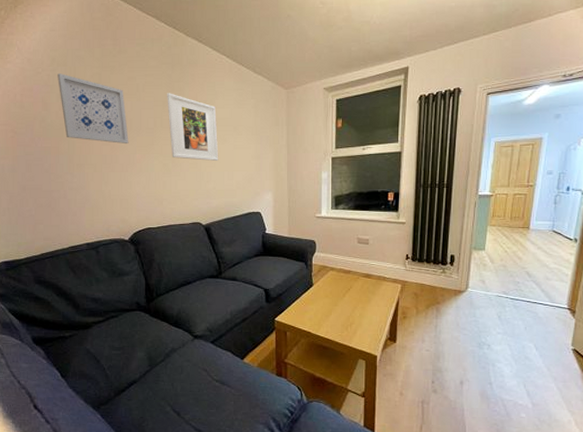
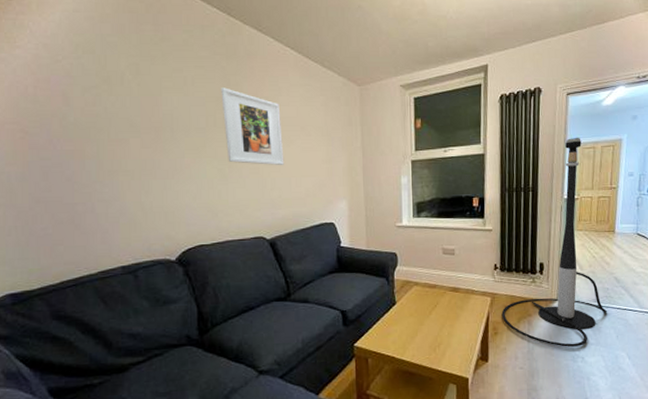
wall art: present [57,73,129,145] -> none [83,62,175,147]
floor lamp: none [411,136,516,335] -> present [501,137,607,347]

